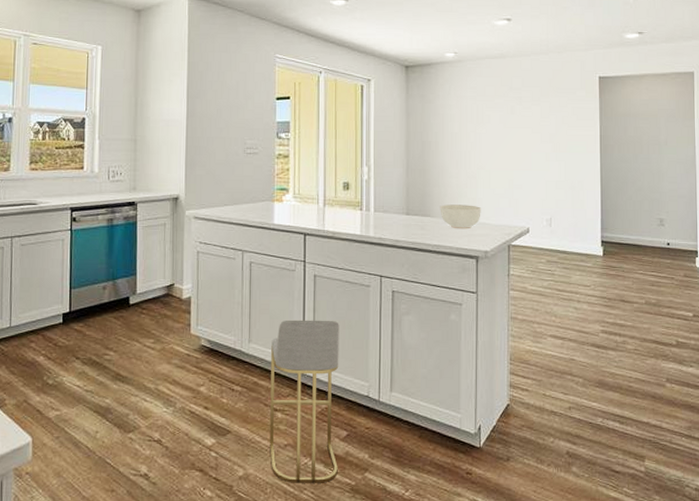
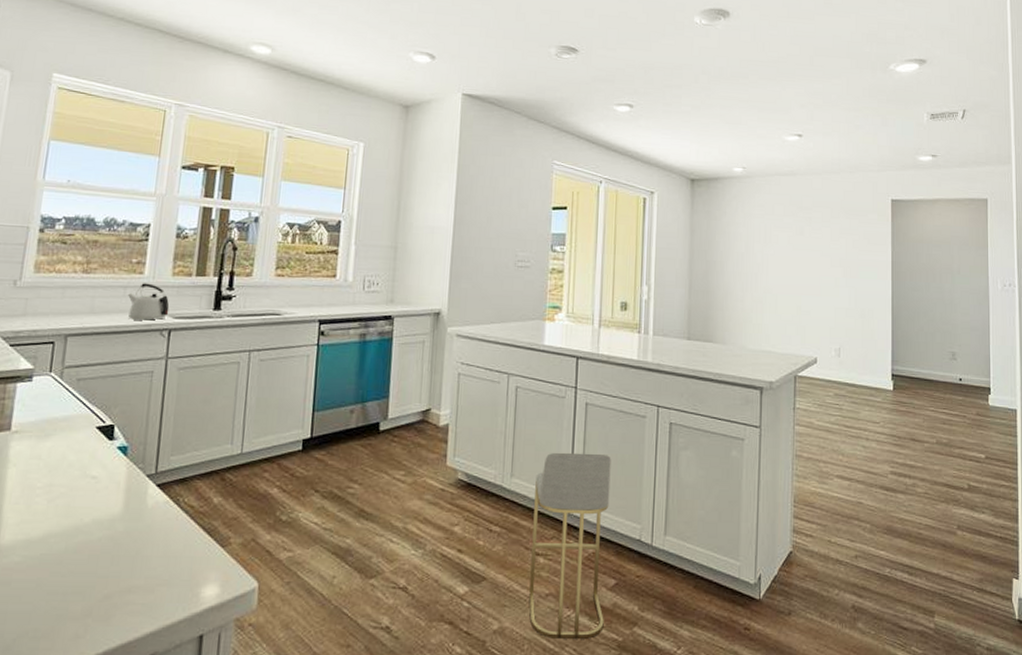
bowl: present [440,204,481,229] -> none [723,329,767,358]

